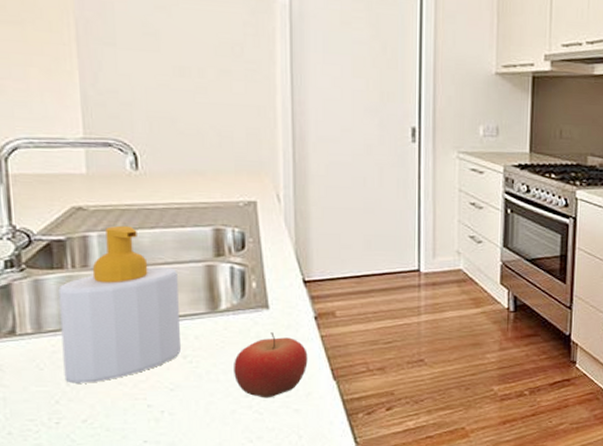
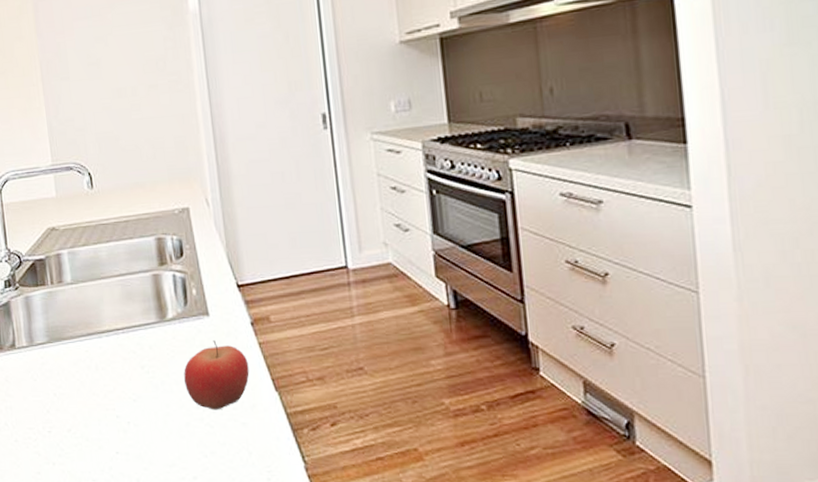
soap bottle: present [58,225,181,383] -> none [43,241,139,394]

